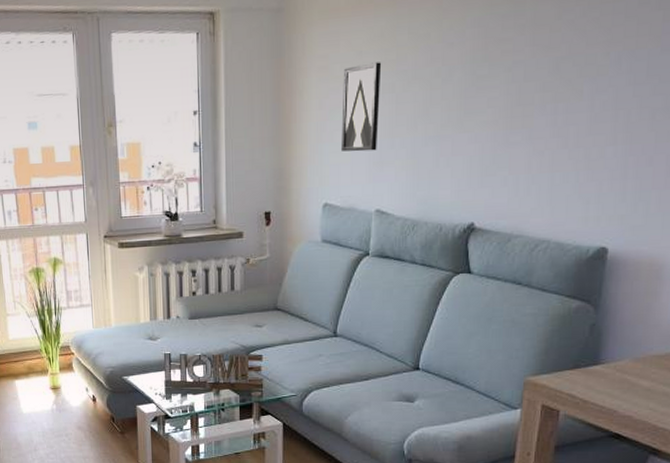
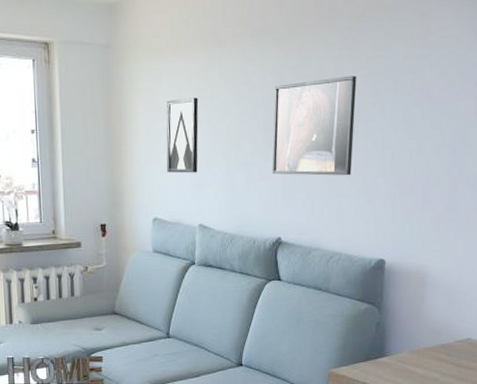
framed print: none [467,19,585,148] -> present [272,76,357,176]

